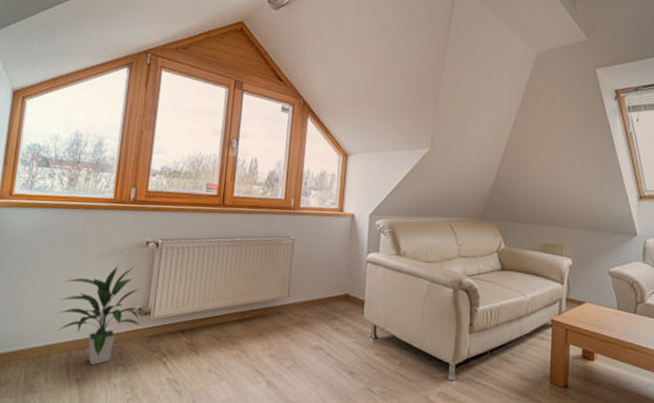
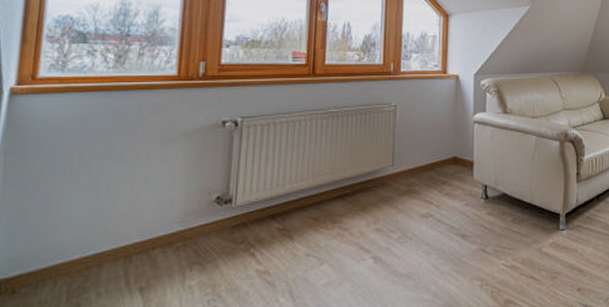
indoor plant: present [57,266,141,366] -> none [109,151,220,269]

